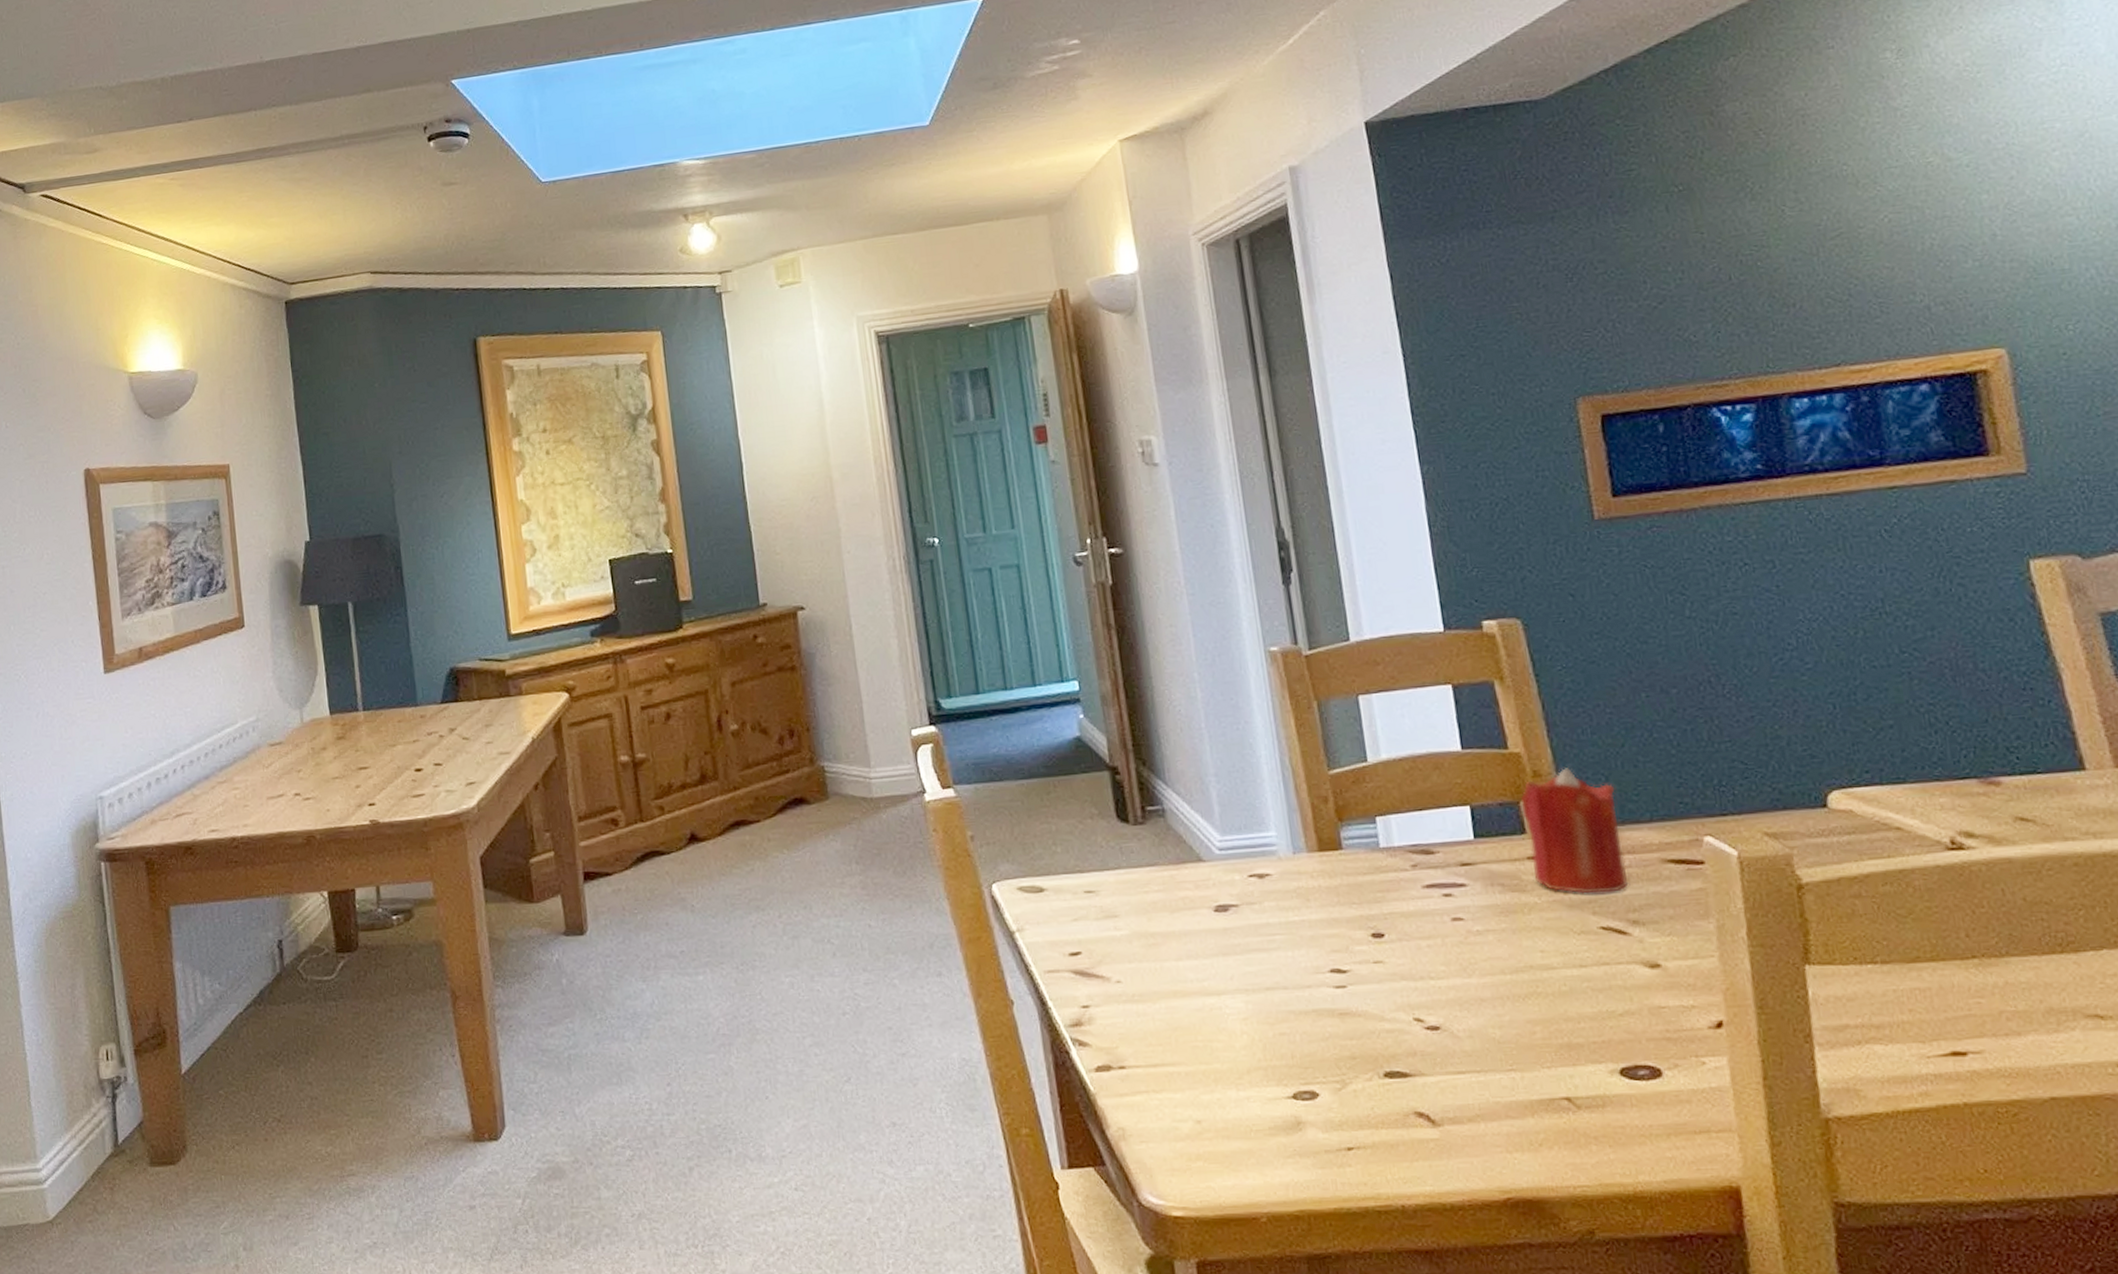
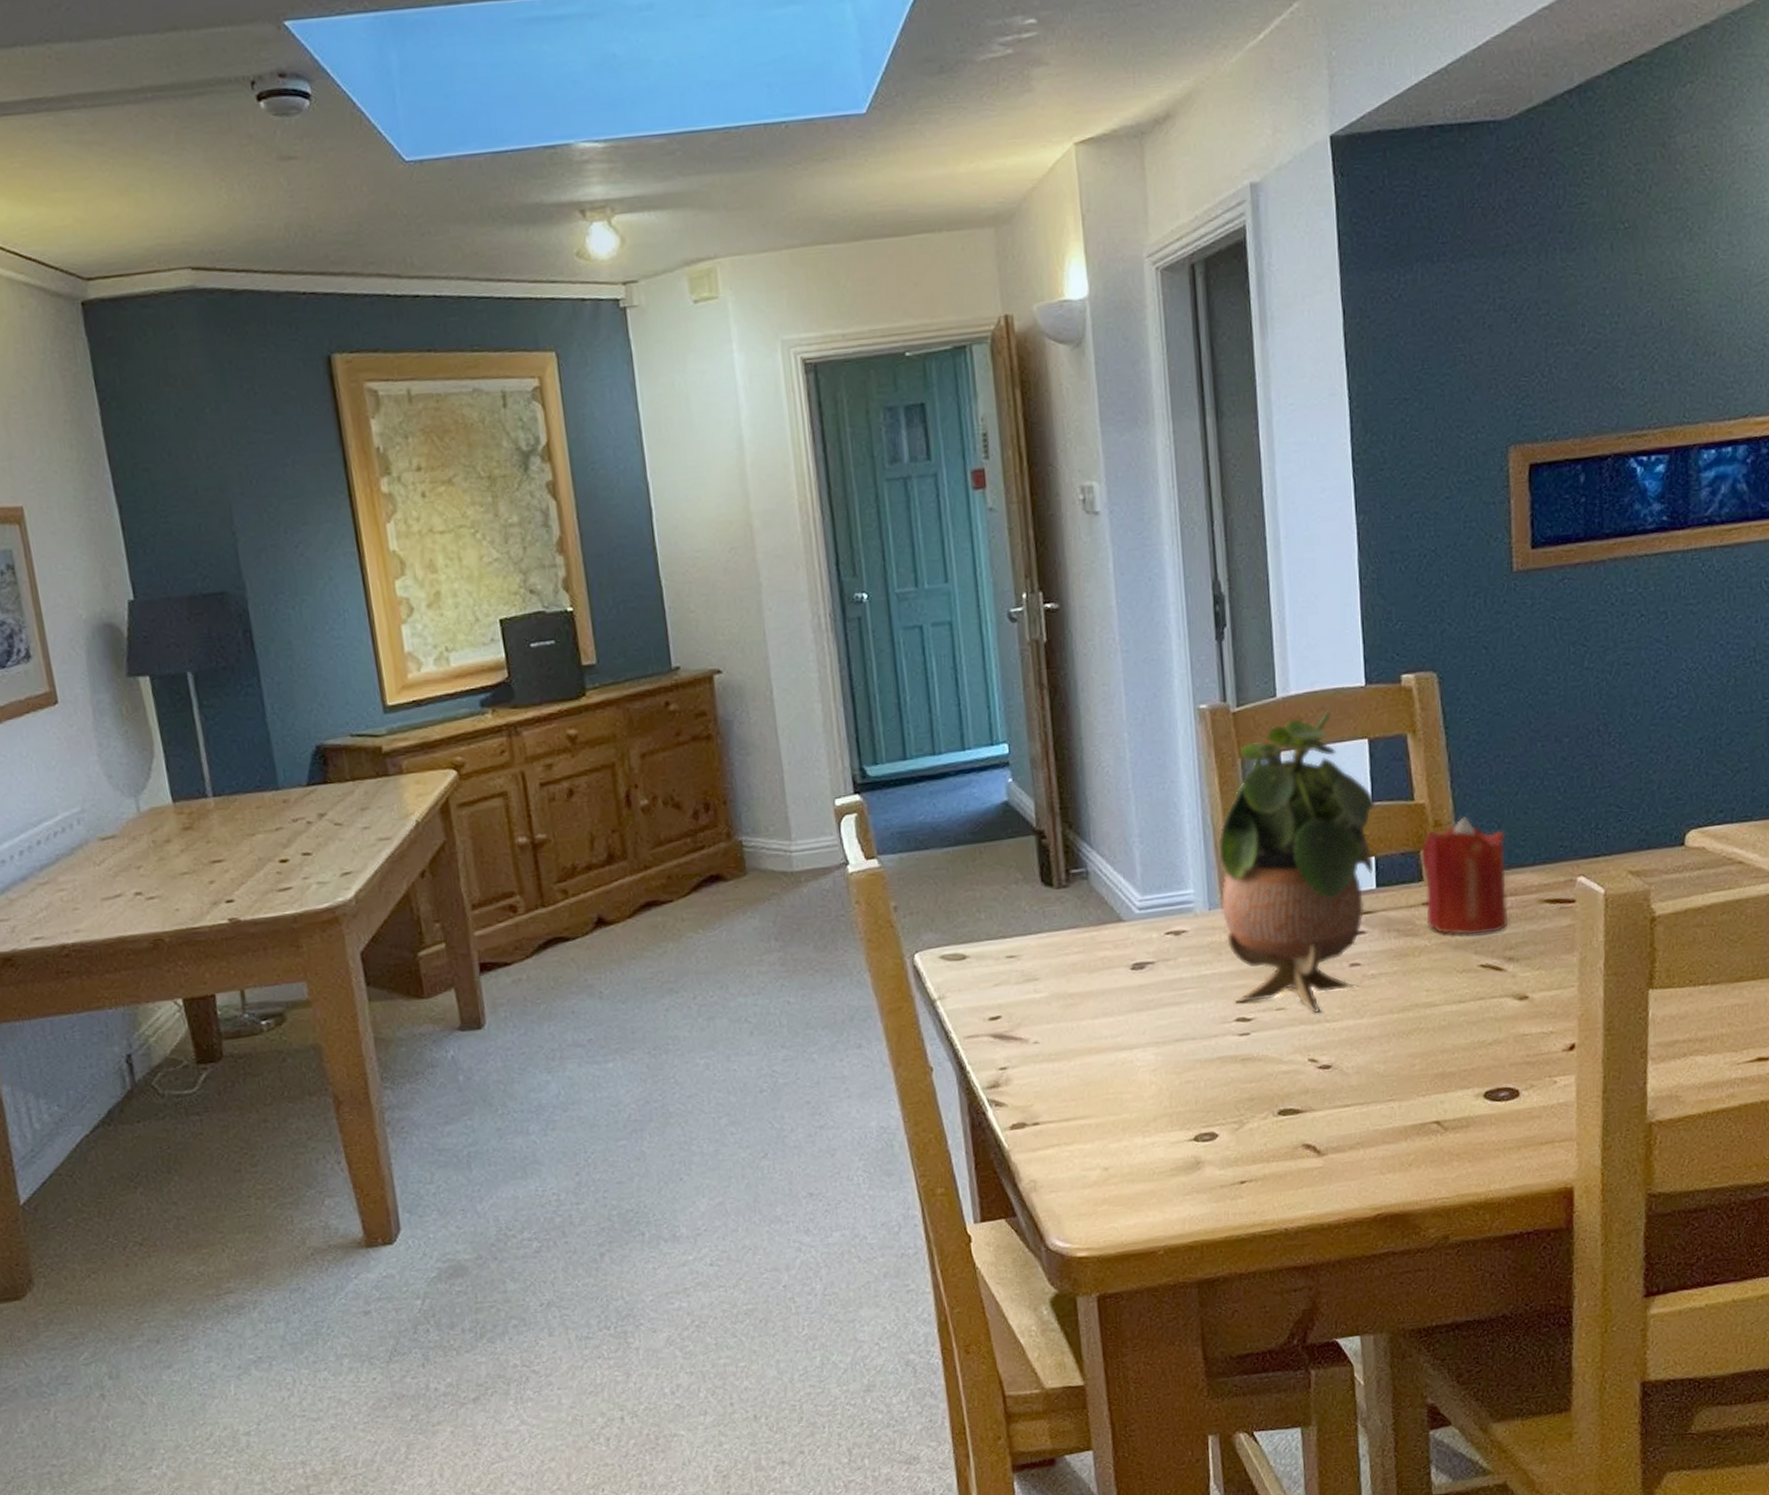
potted plant: none [1298,654,1470,969] -> present [1218,709,1375,1013]

